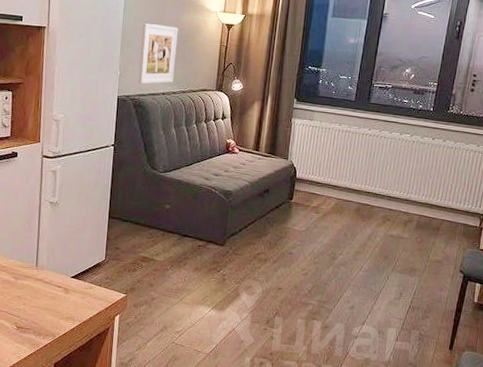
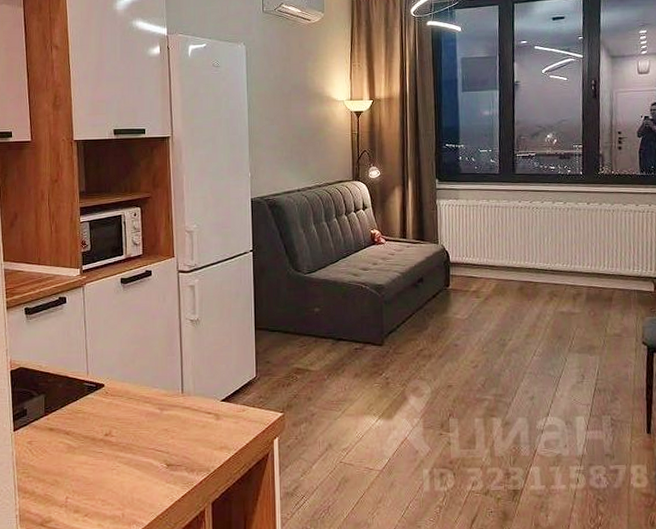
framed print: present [138,23,178,84] -> none [269,120,308,183]

